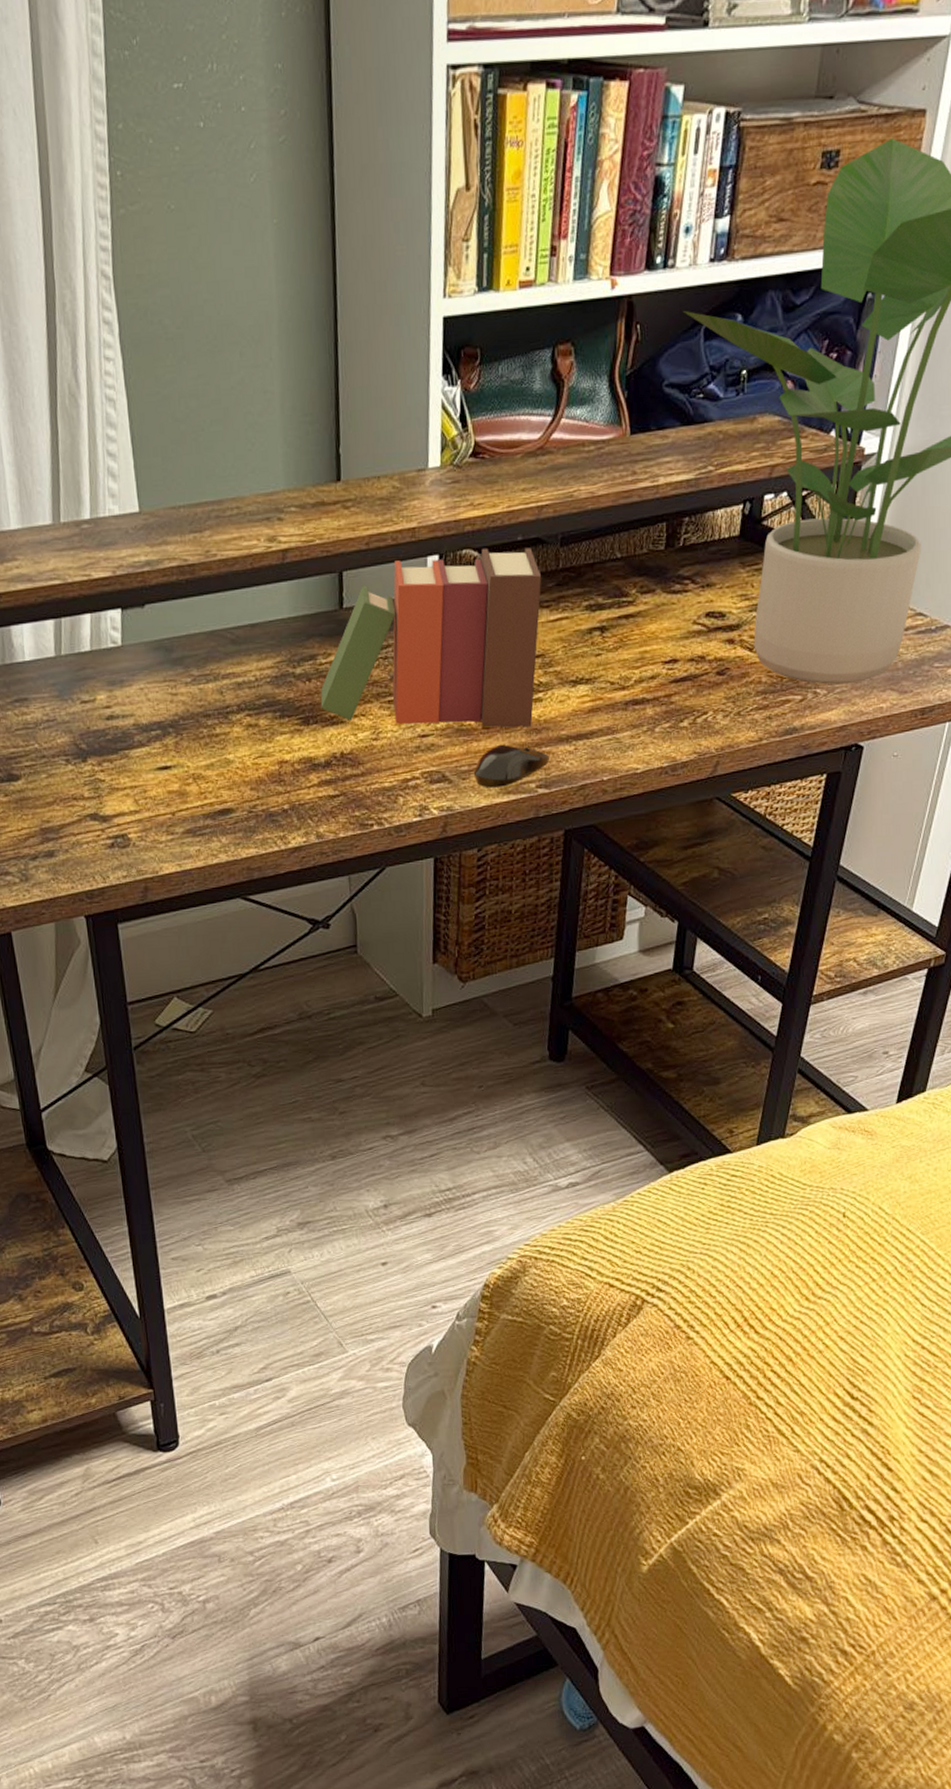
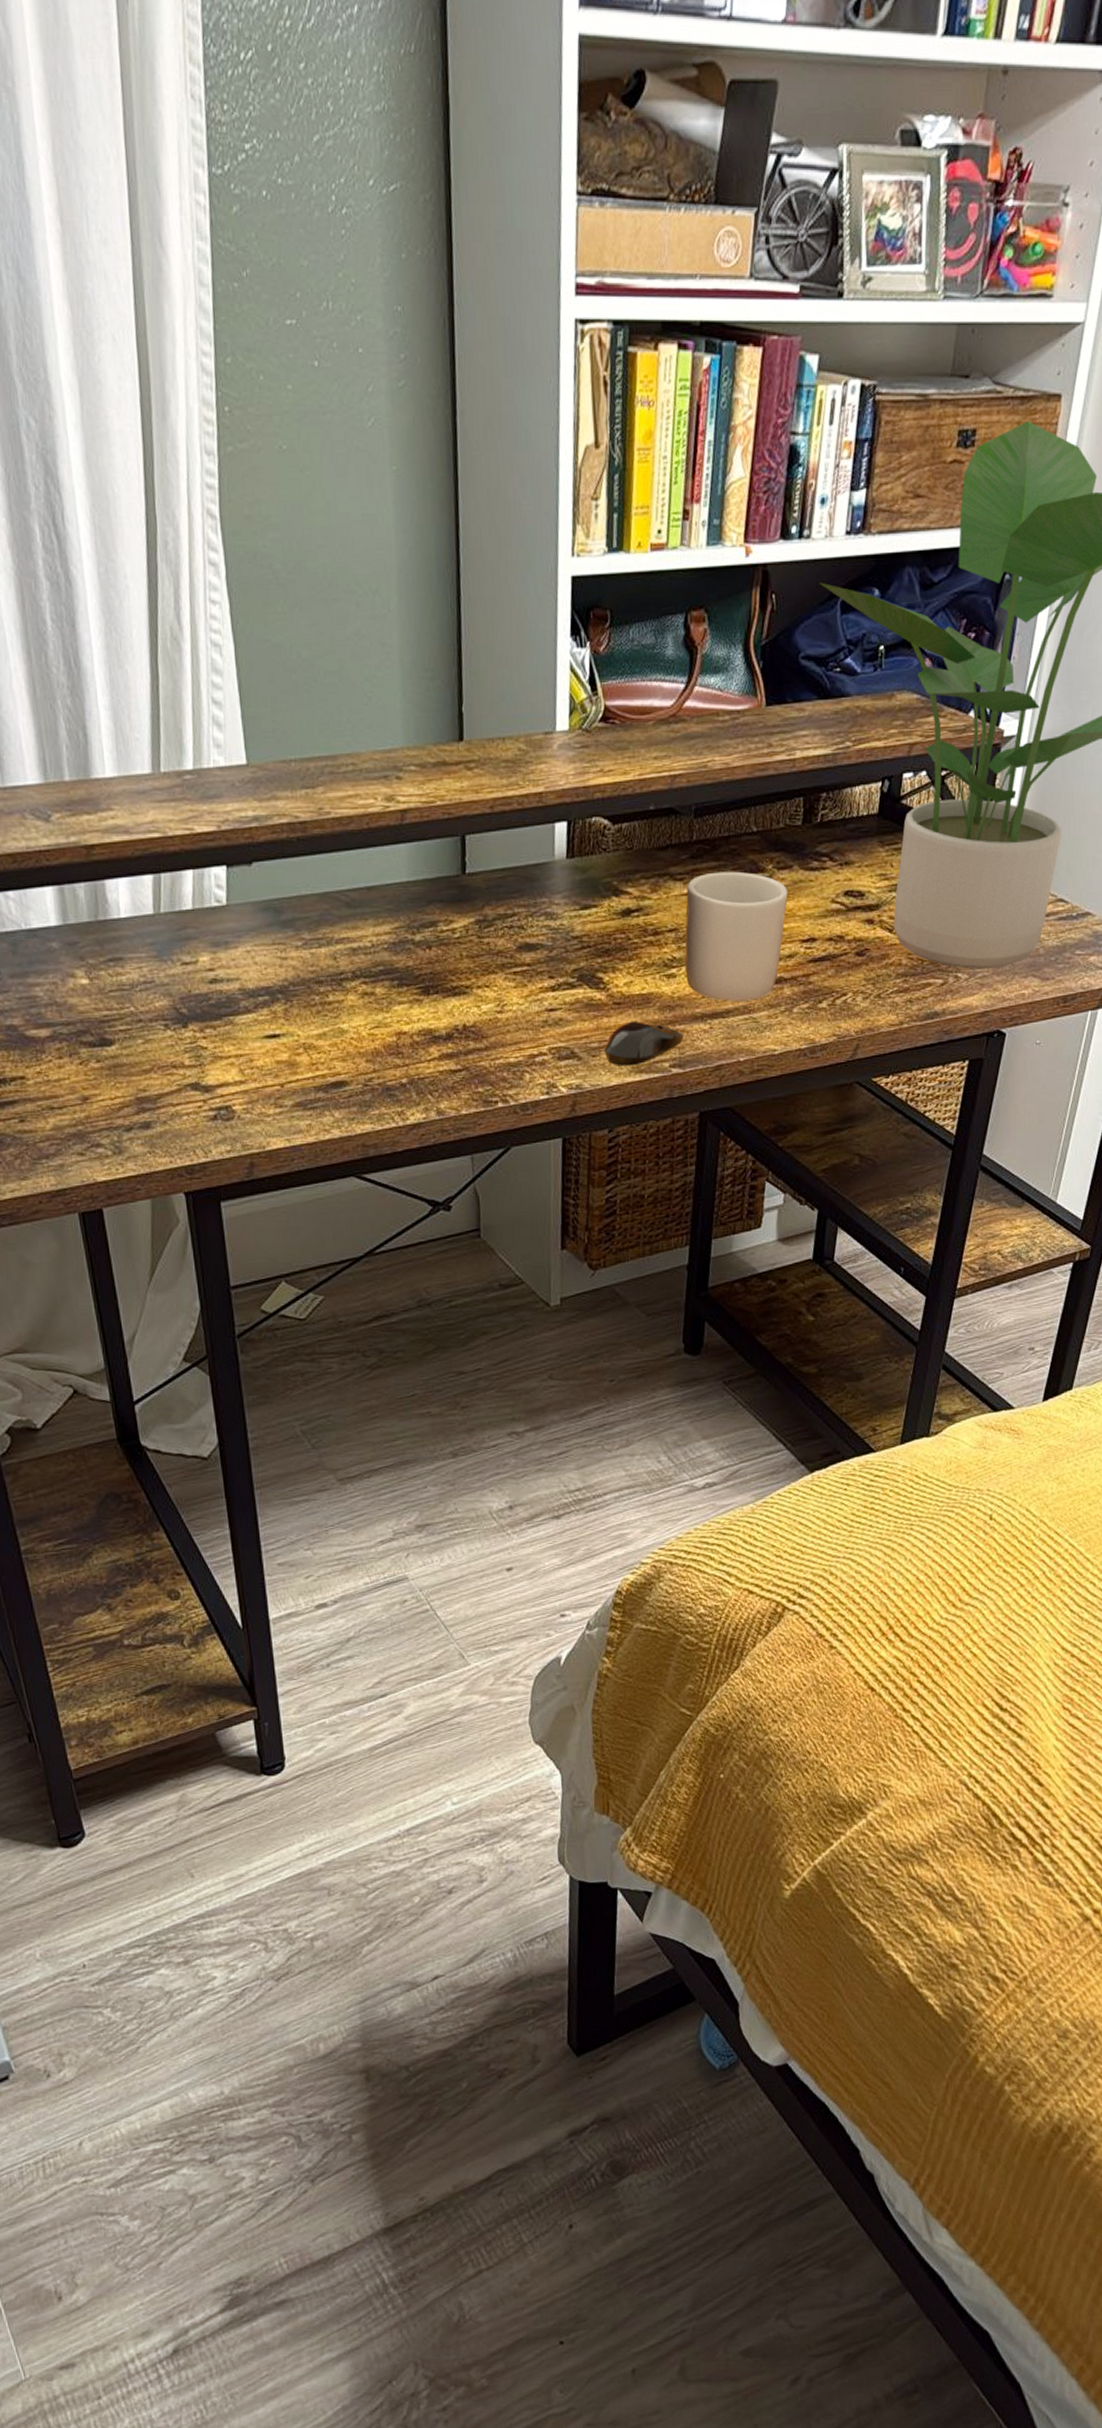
books: present [320,547,542,728] -> none [441,816,675,1004]
mug: none [551,597,651,723] -> present [684,871,788,1002]

